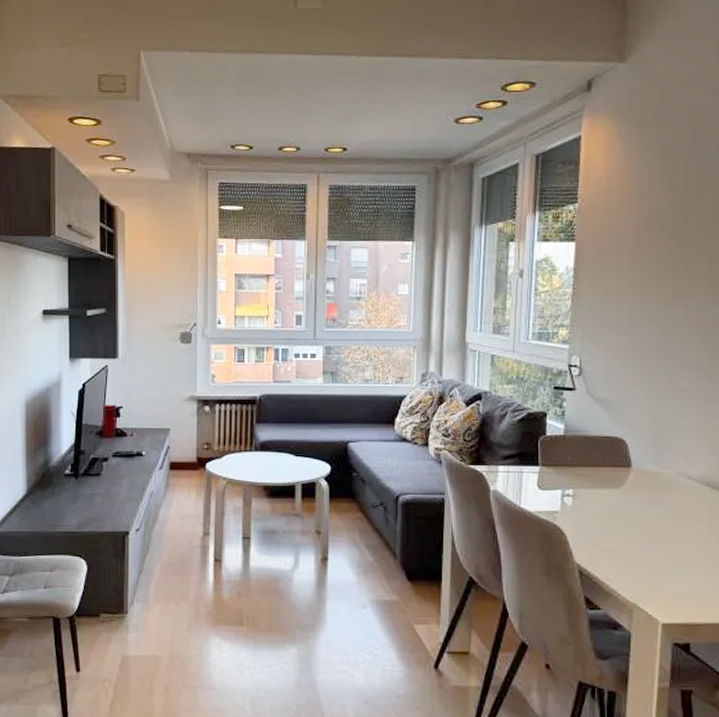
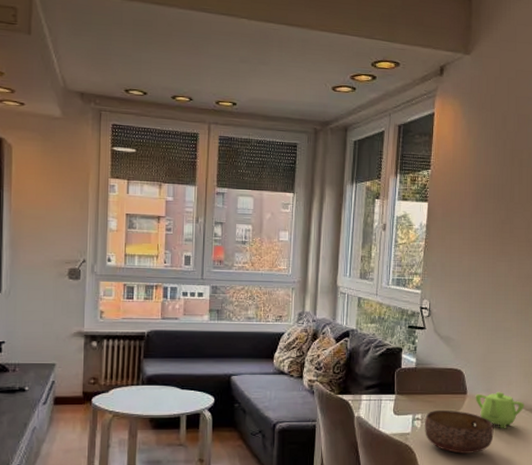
bowl: none [578,486,668,539] -> present [425,410,494,455]
teapot: none [642,464,710,511] -> present [475,391,524,429]

